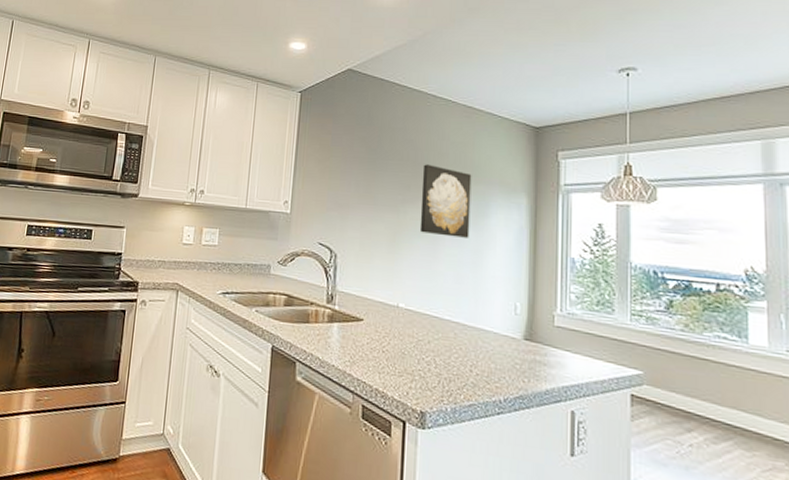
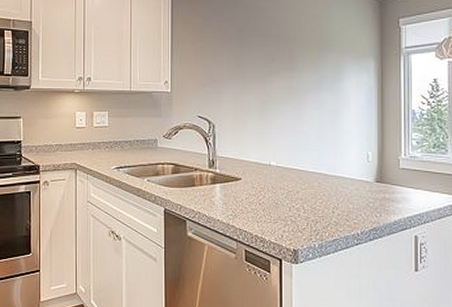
wall art: present [419,164,472,238] -> none [284,38,327,101]

